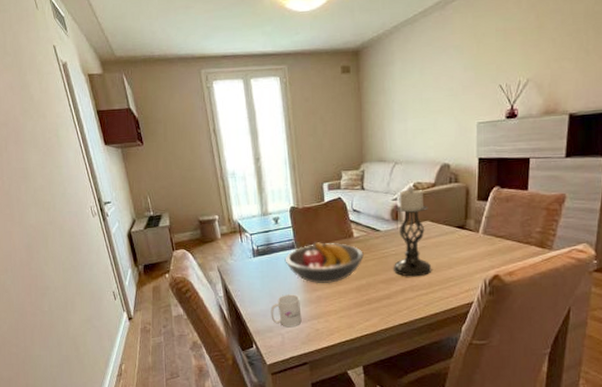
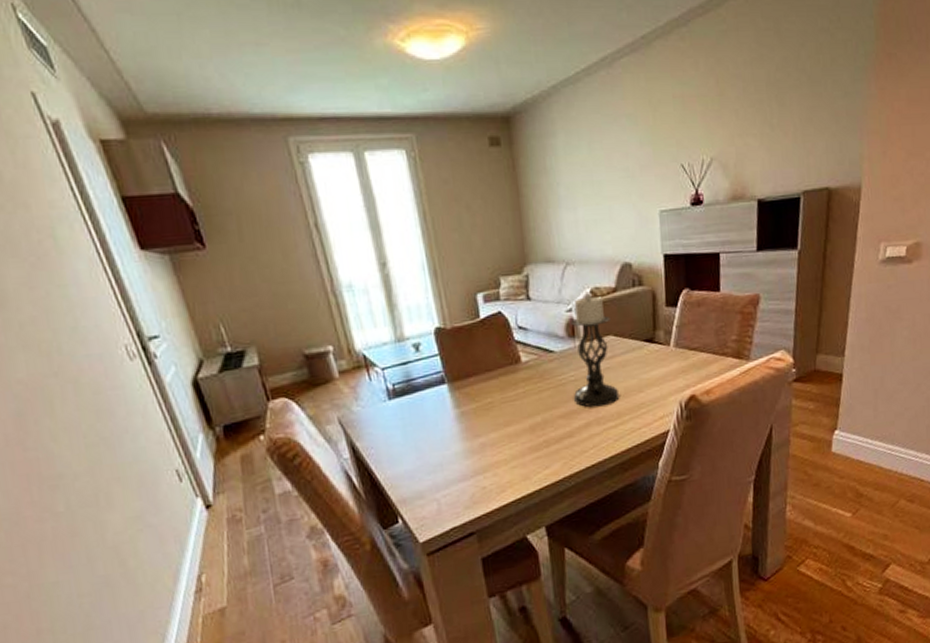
mug: present [271,294,302,328] -> none [418,444,463,490]
fruit bowl: present [285,241,364,284] -> none [432,371,536,428]

